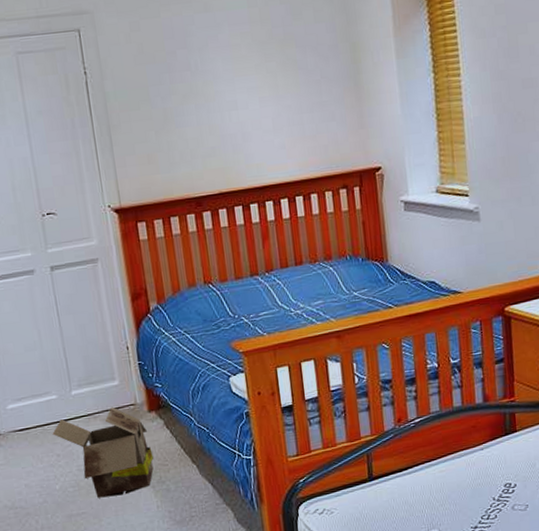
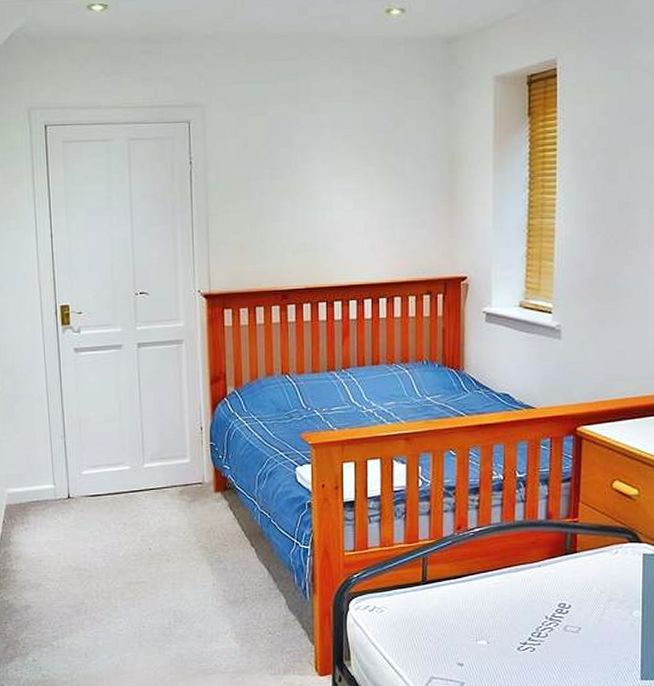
cardboard box: present [52,407,154,498] -> none [121,483,214,570]

